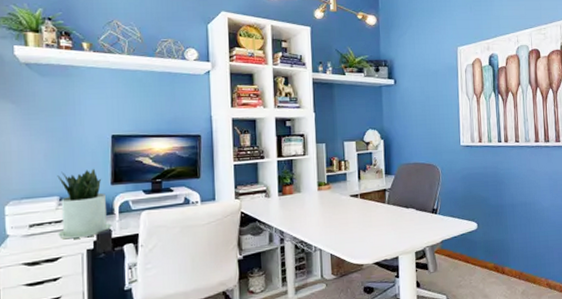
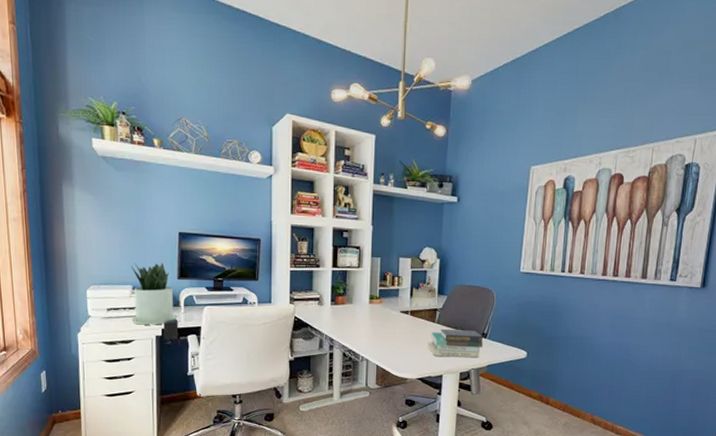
books: none [379,207,435,238] -> present [427,328,483,357]

